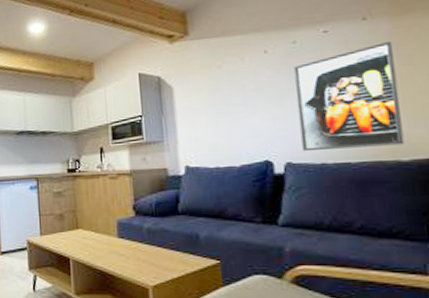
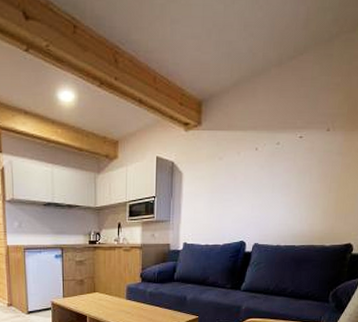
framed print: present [294,41,405,152] -> none [267,151,341,236]

